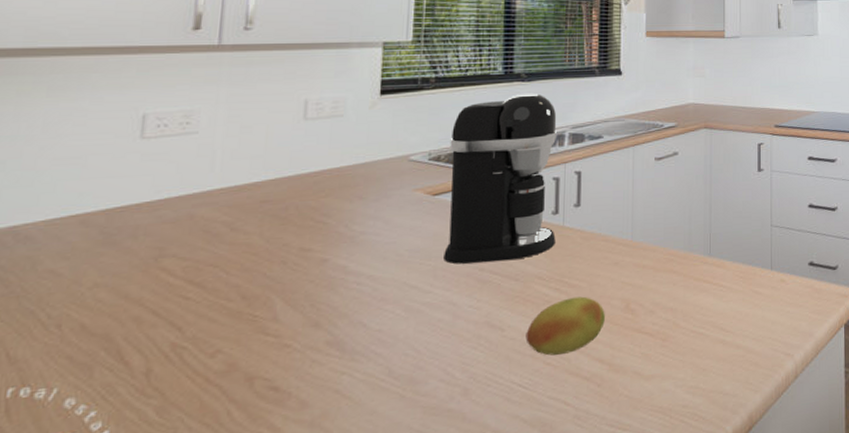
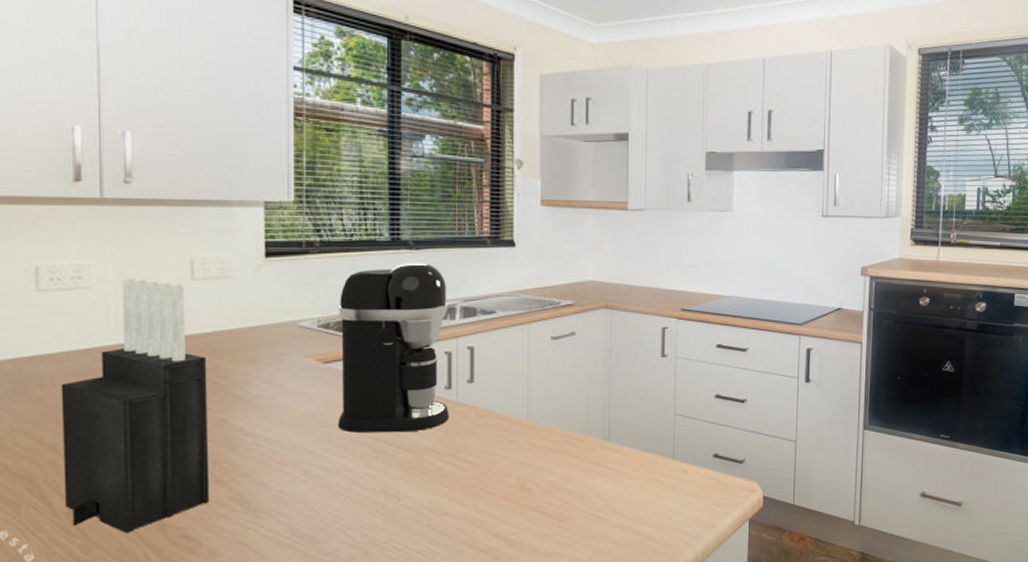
knife block: none [144,120,313,389] -> present [61,277,210,533]
fruit: present [525,296,605,356] -> none [422,472,501,527]

